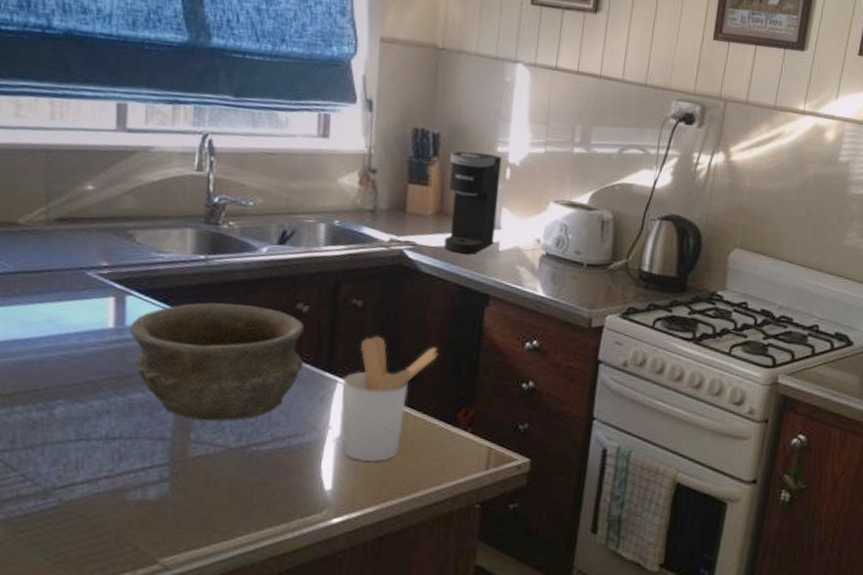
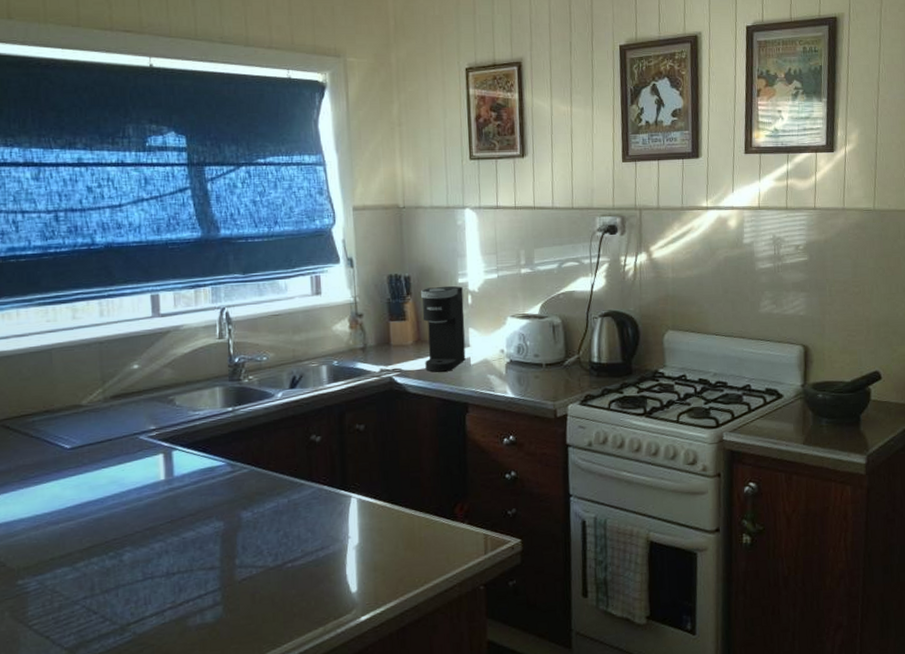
bowl: present [130,302,305,421] -> none [178,443,321,548]
utensil holder: present [341,336,438,463] -> none [355,452,432,563]

